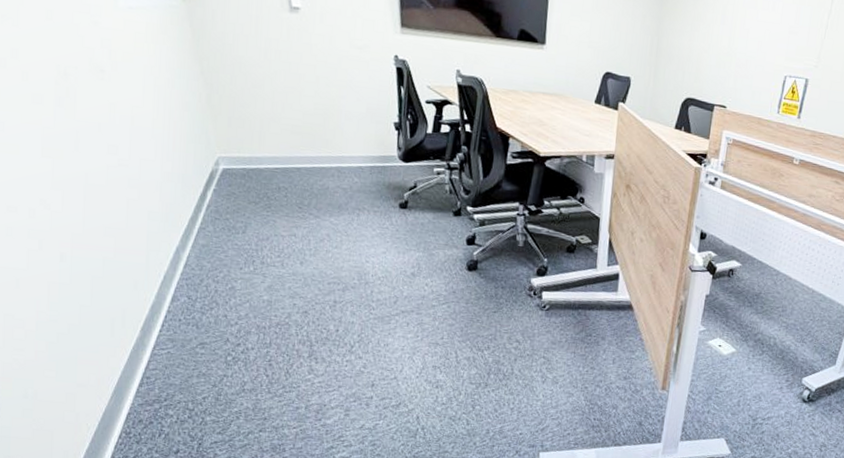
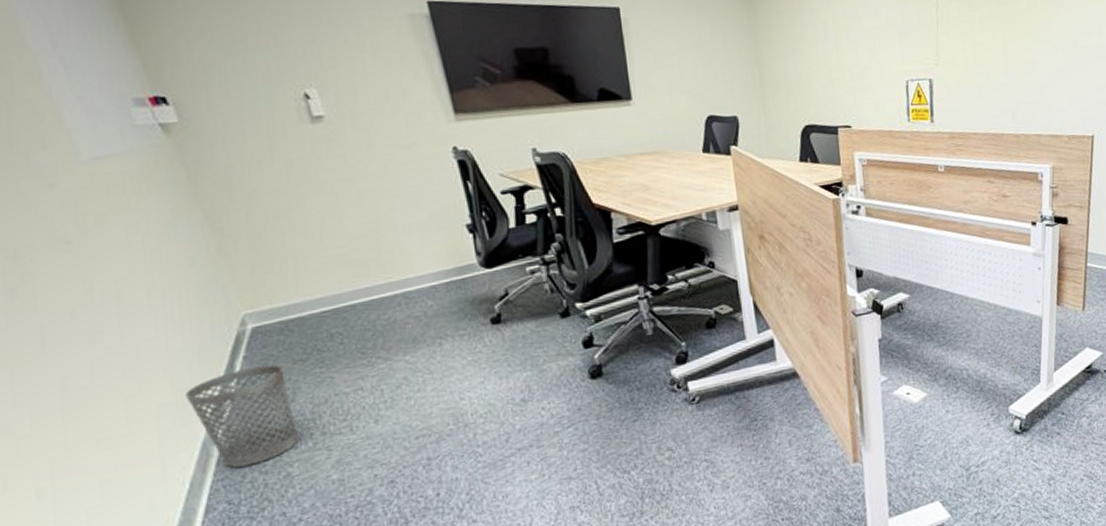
wastebasket: none [169,199,244,274] -> present [185,364,298,468]

